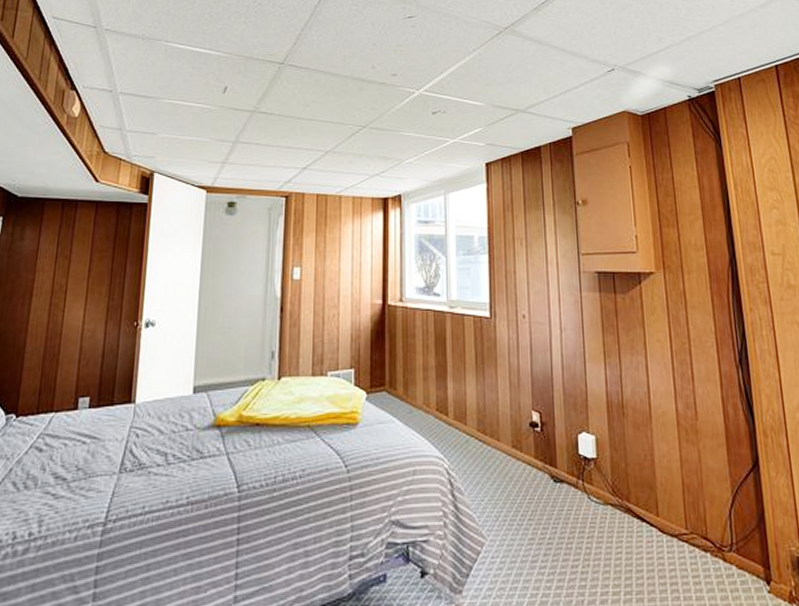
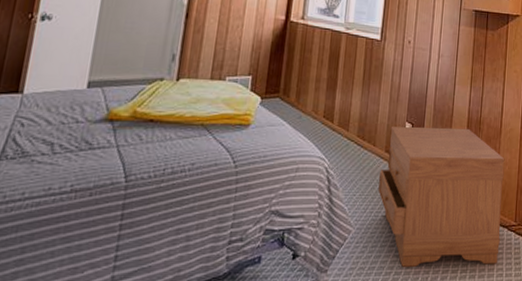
nightstand: none [509,414,671,587] -> present [378,126,505,267]

